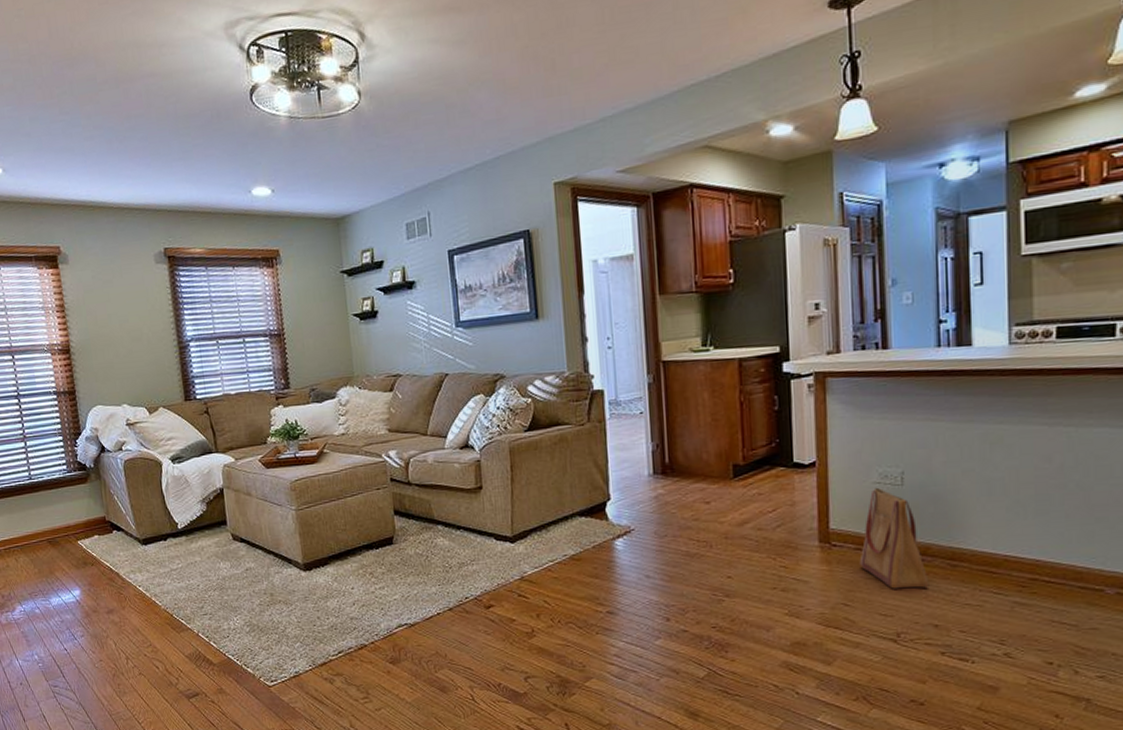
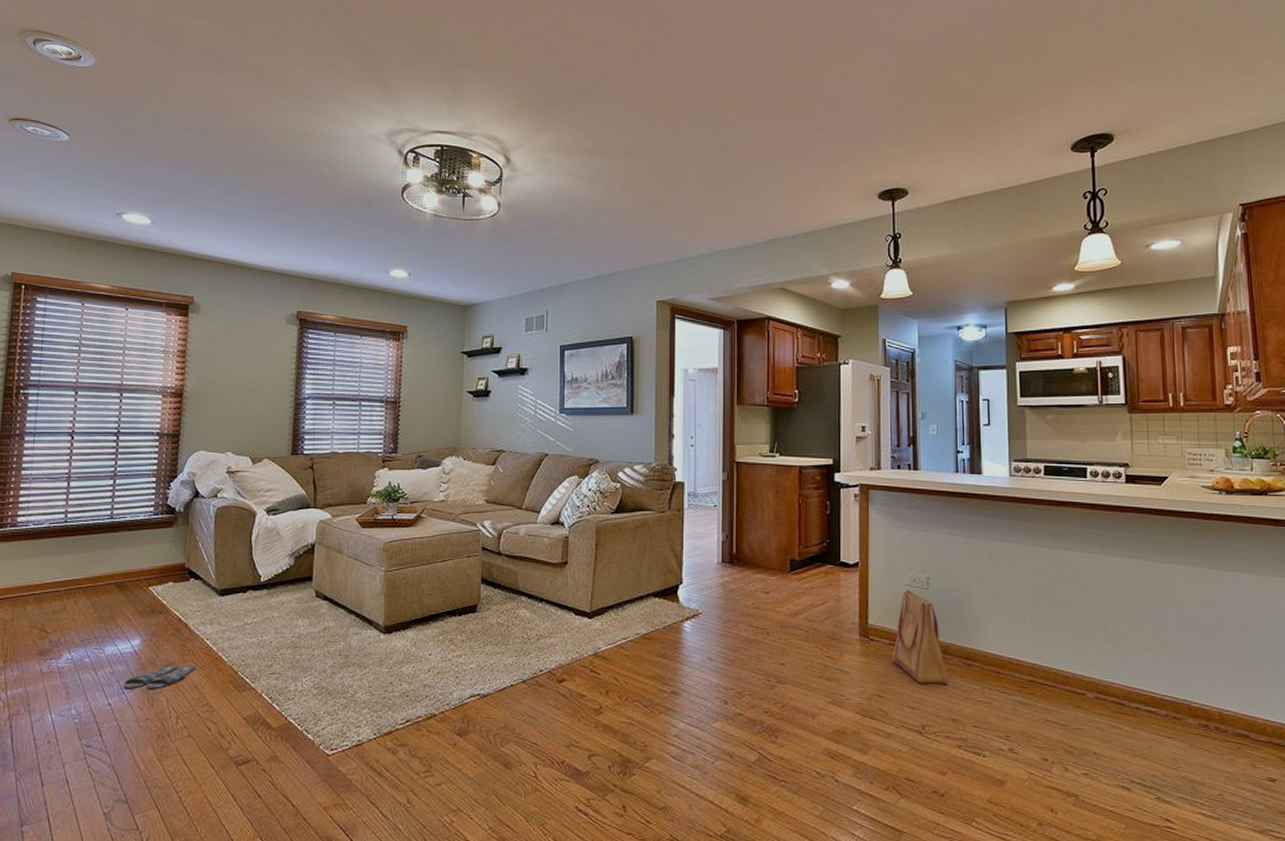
slippers: none [74,610,135,635] -> present [124,664,196,690]

